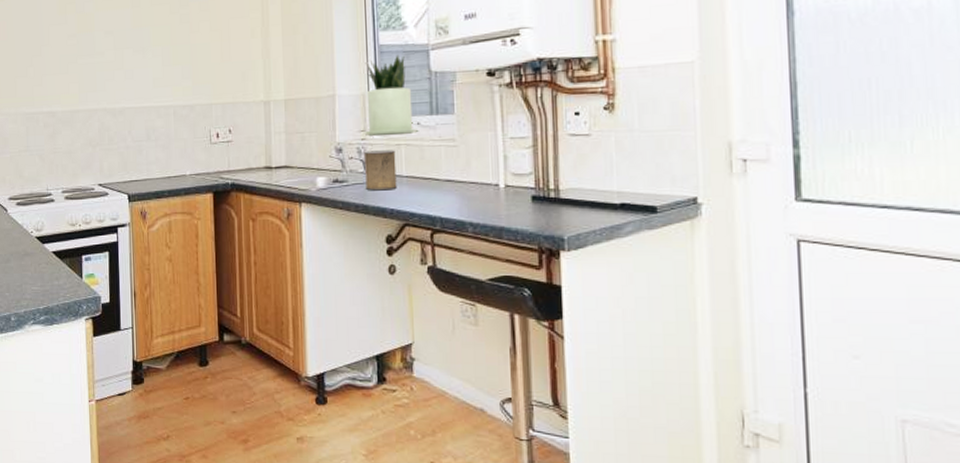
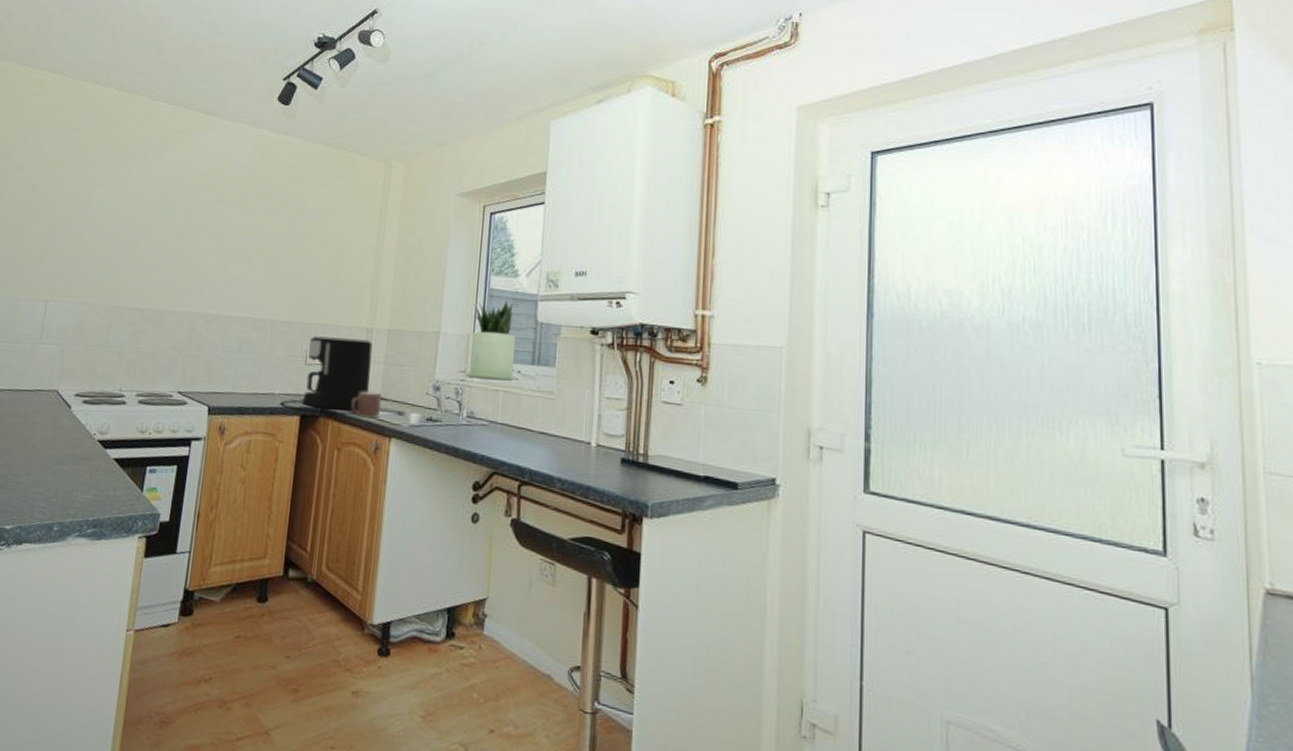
coffee maker: none [193,112,314,189] -> present [280,336,407,416]
mug: none [259,161,287,187] -> present [351,391,382,419]
tin can: present [365,150,397,191] -> none [459,392,493,436]

